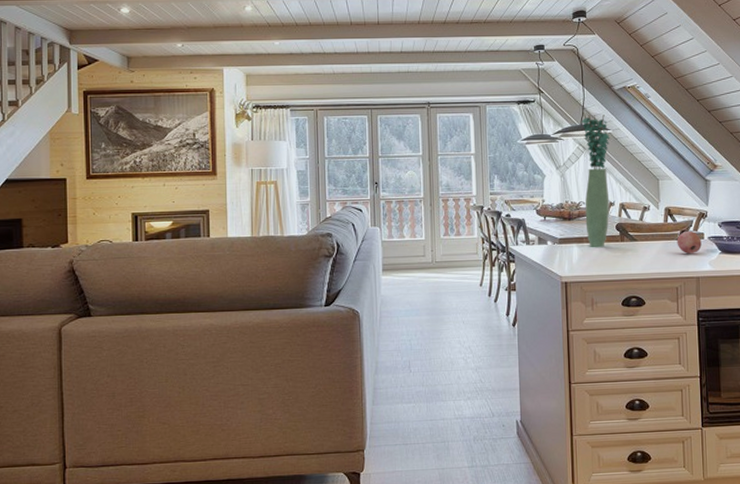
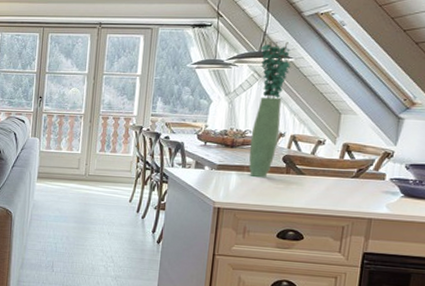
fruit: present [677,230,702,255] -> none [351,169,382,195]

